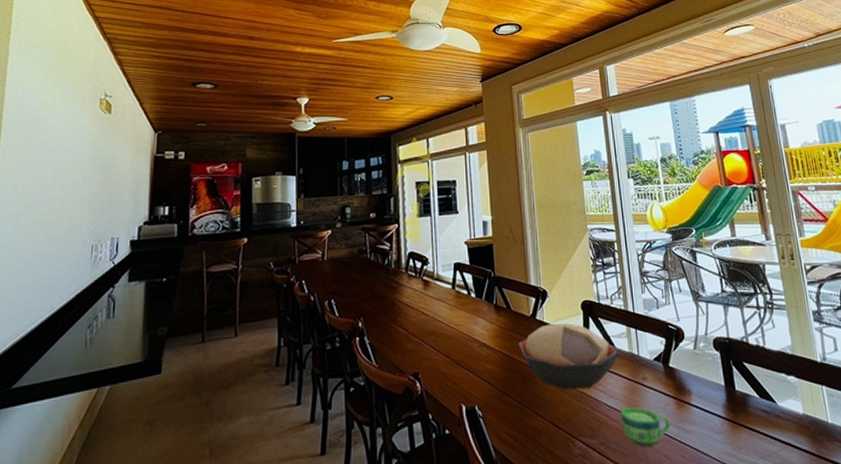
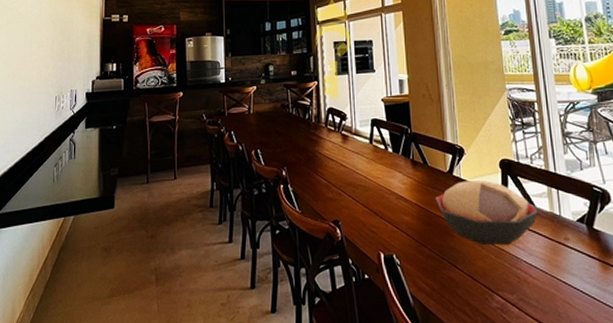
cup: present [621,407,671,448] -> none [541,267,595,308]

